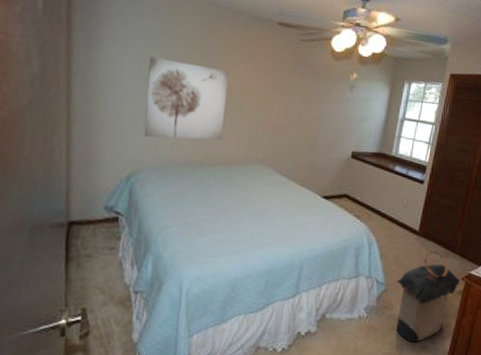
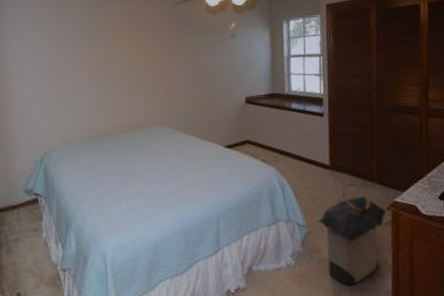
wall art: present [144,56,229,141] -> none [45,43,120,118]

